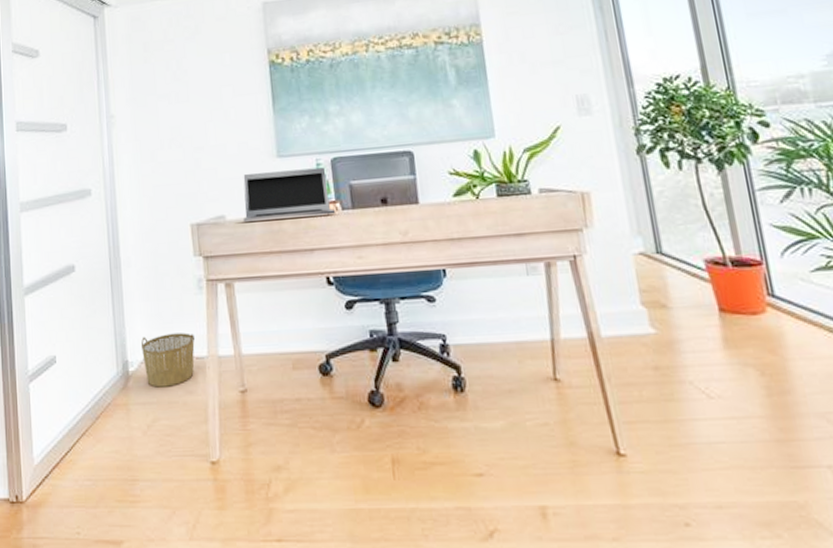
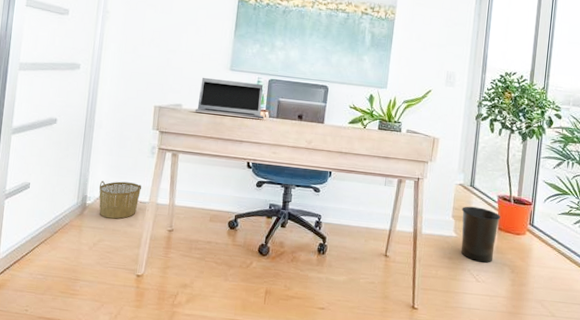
waste bin: none [652,282,725,367] -> present [460,206,501,263]

